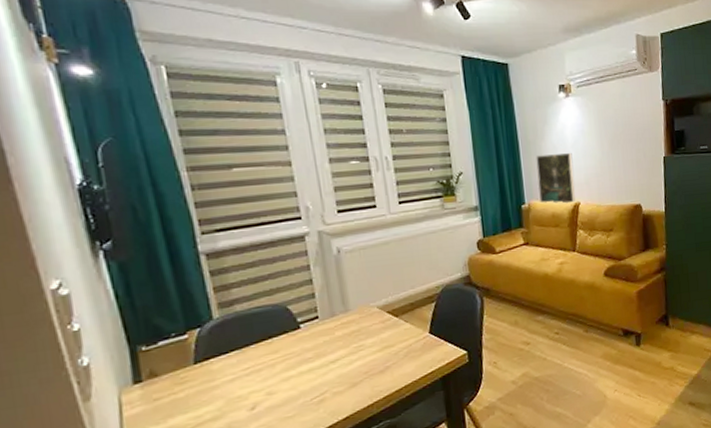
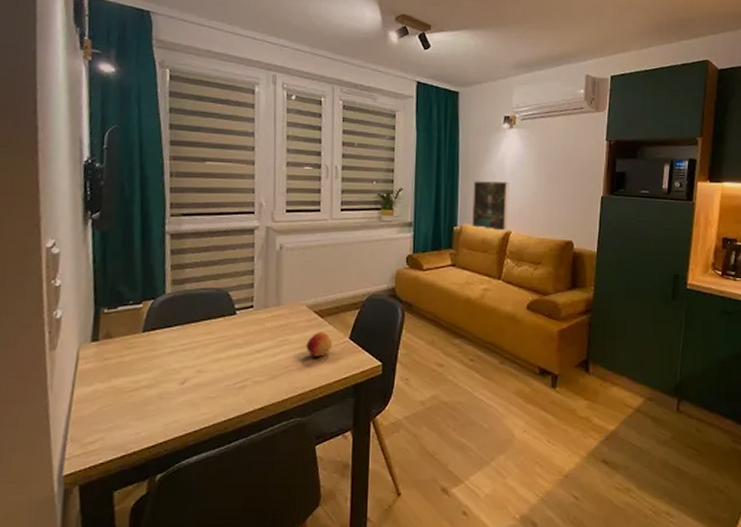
fruit: none [384,330,413,358] -> present [306,332,333,357]

